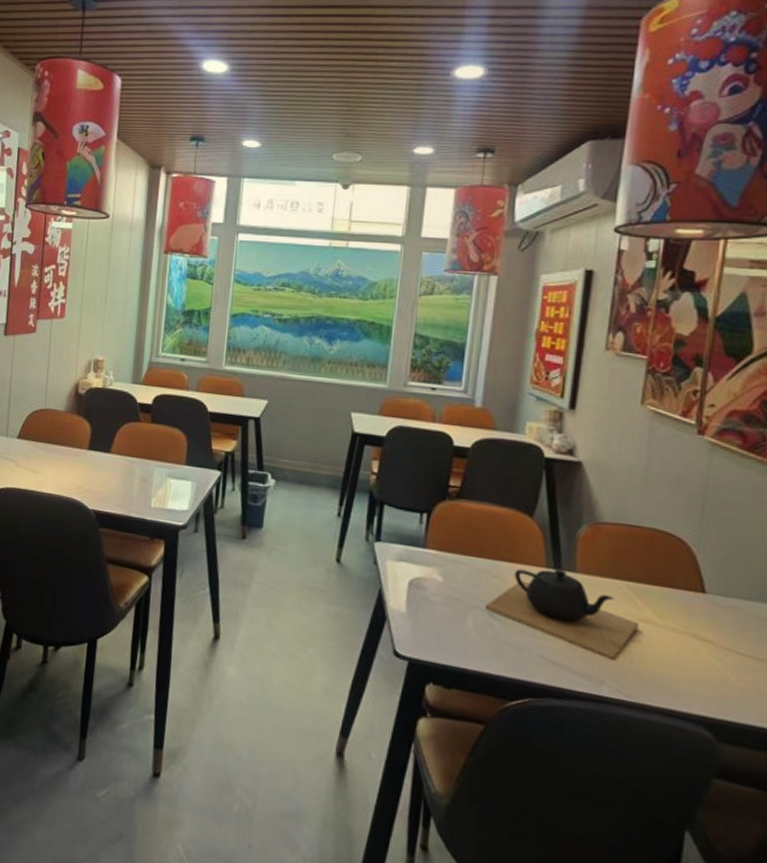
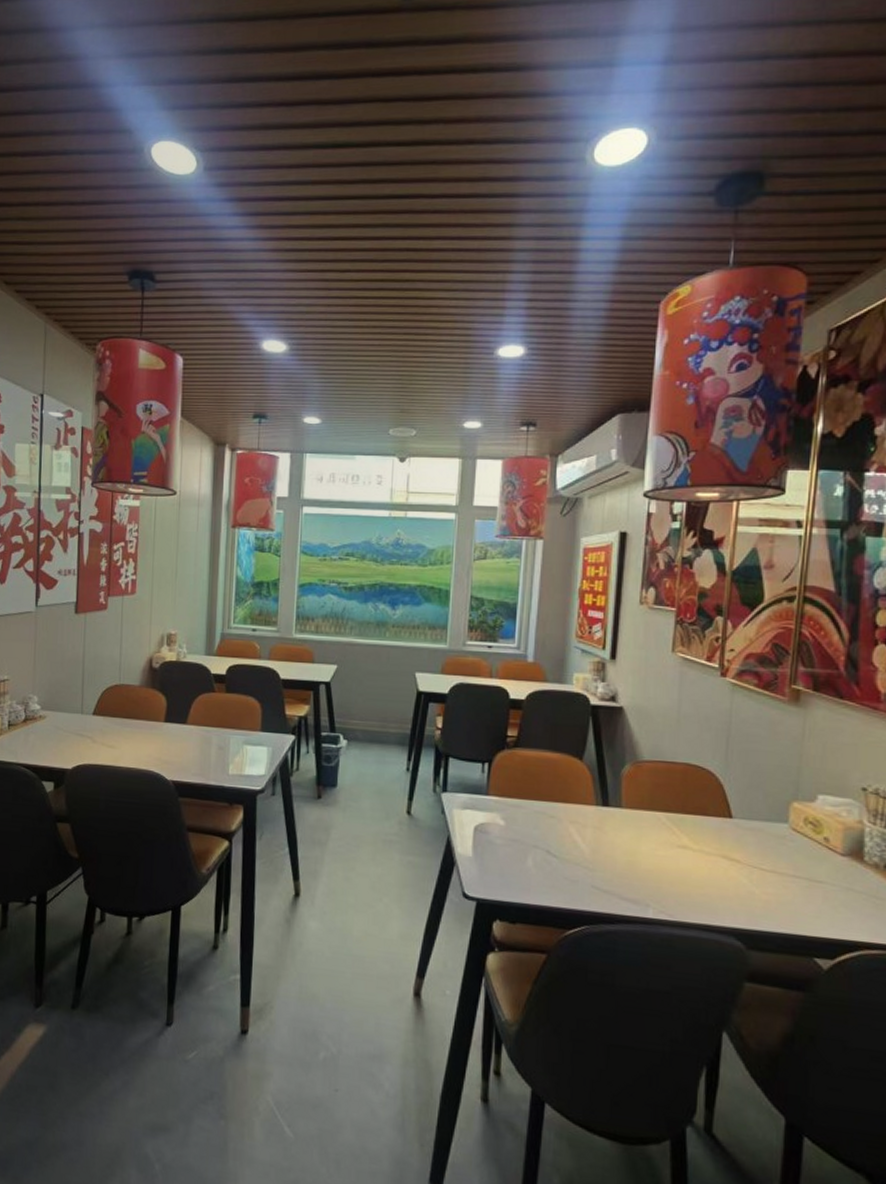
teapot: present [484,568,638,660] -> none [543,805,677,885]

